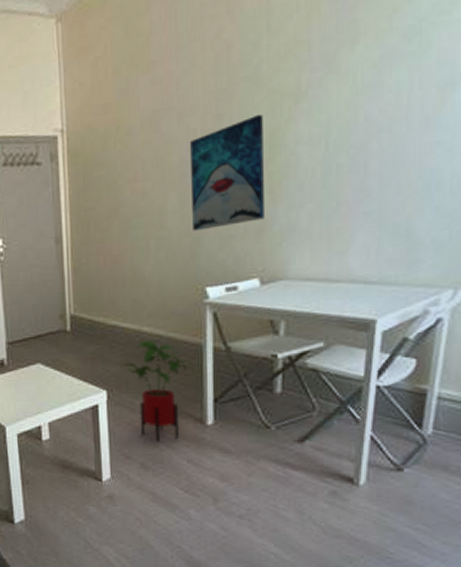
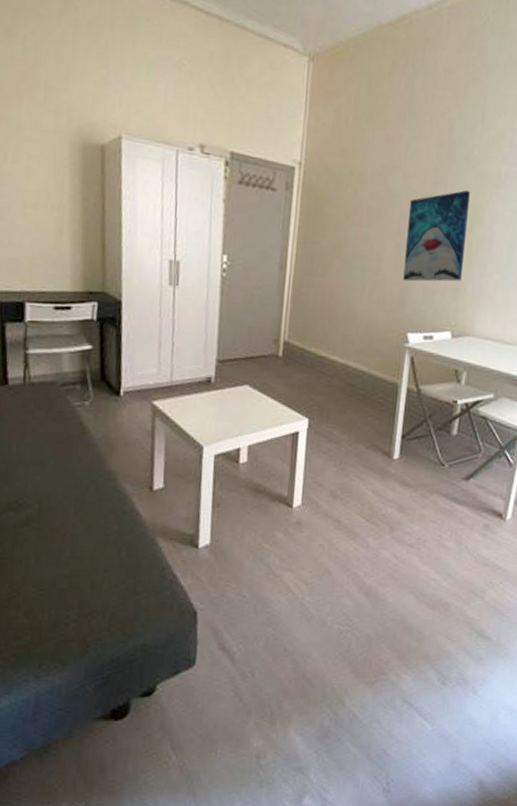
house plant: present [121,339,195,443] -> none [324,373,389,473]

